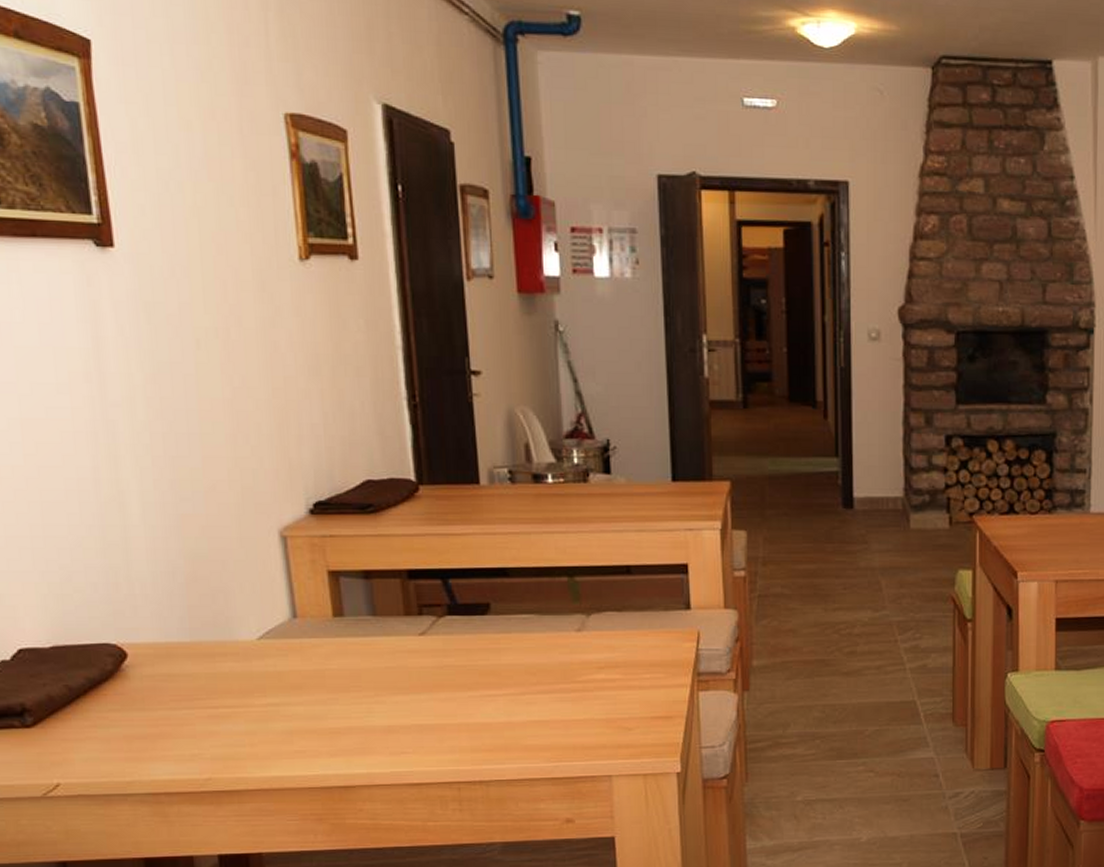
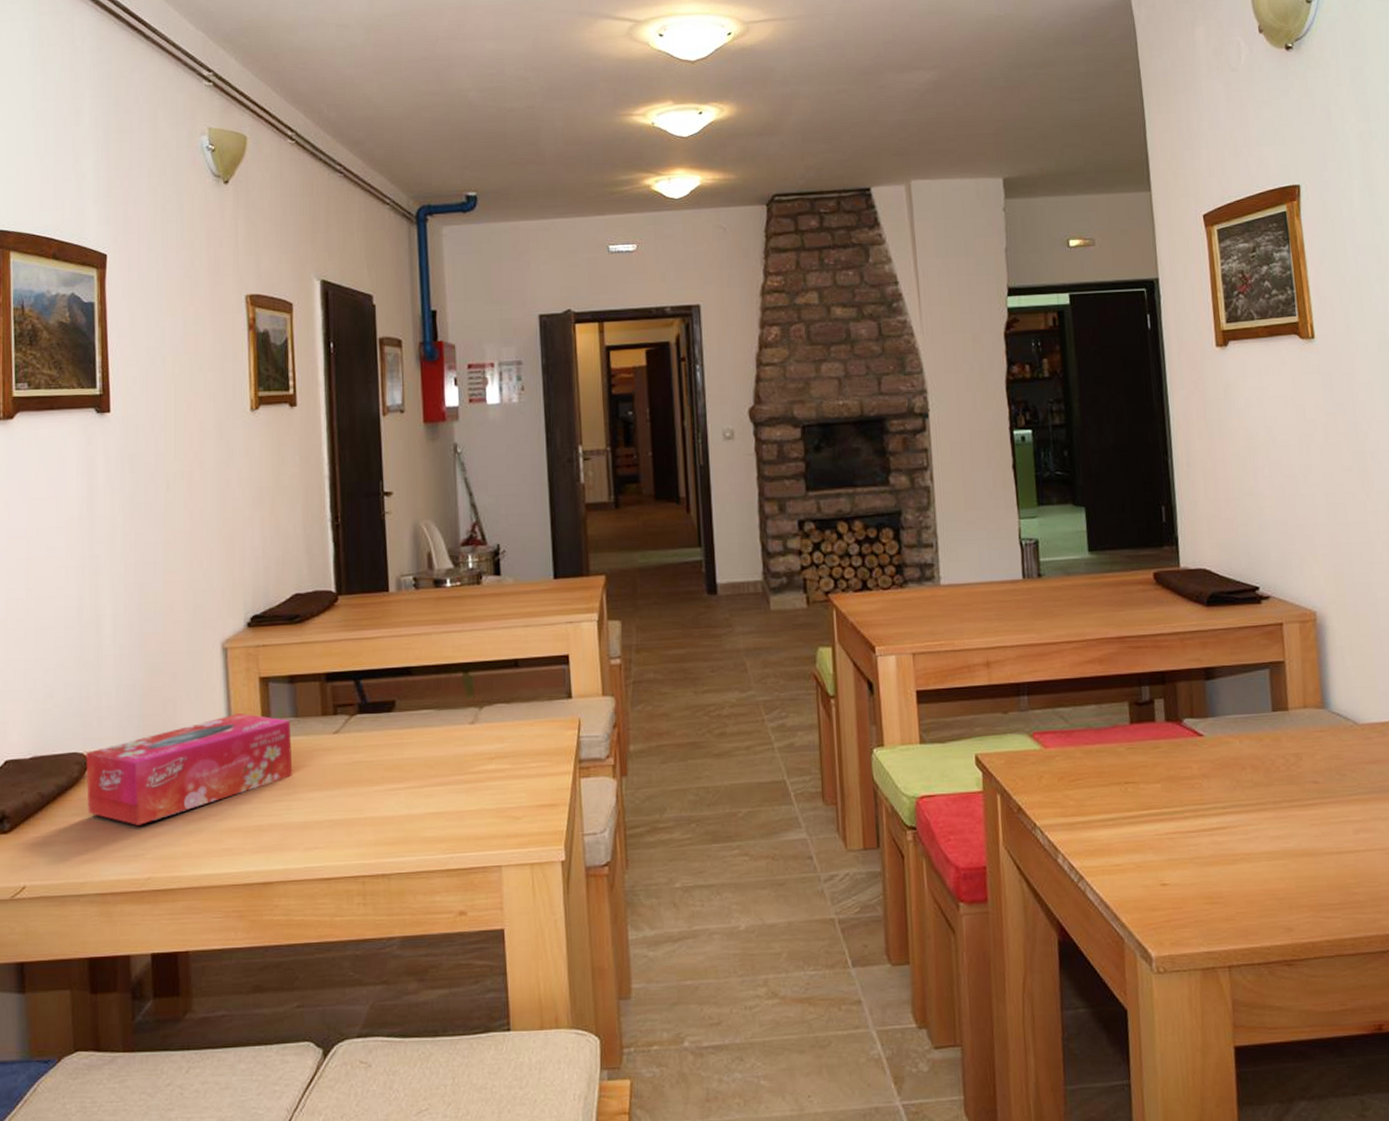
tissue box: none [120,609,373,724] -> present [86,713,293,826]

